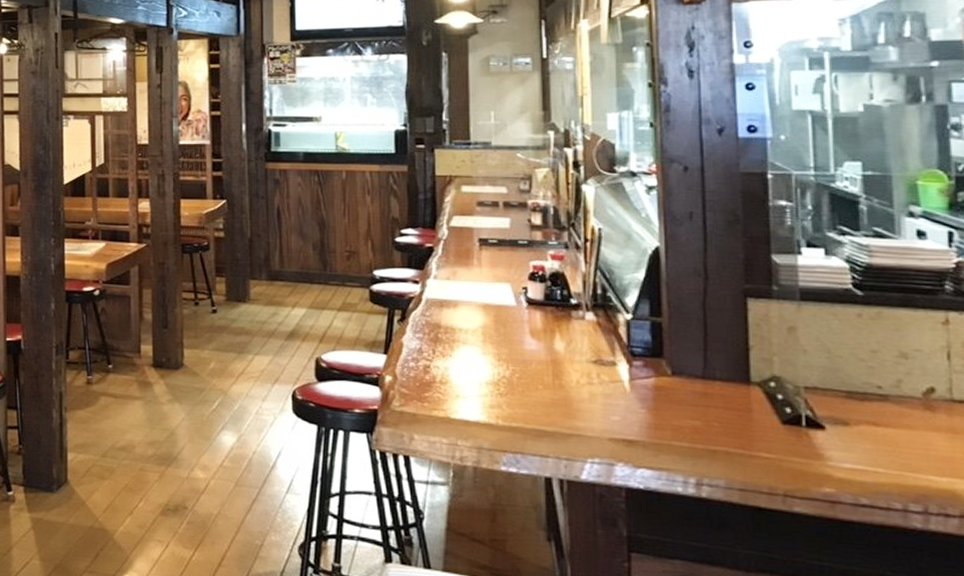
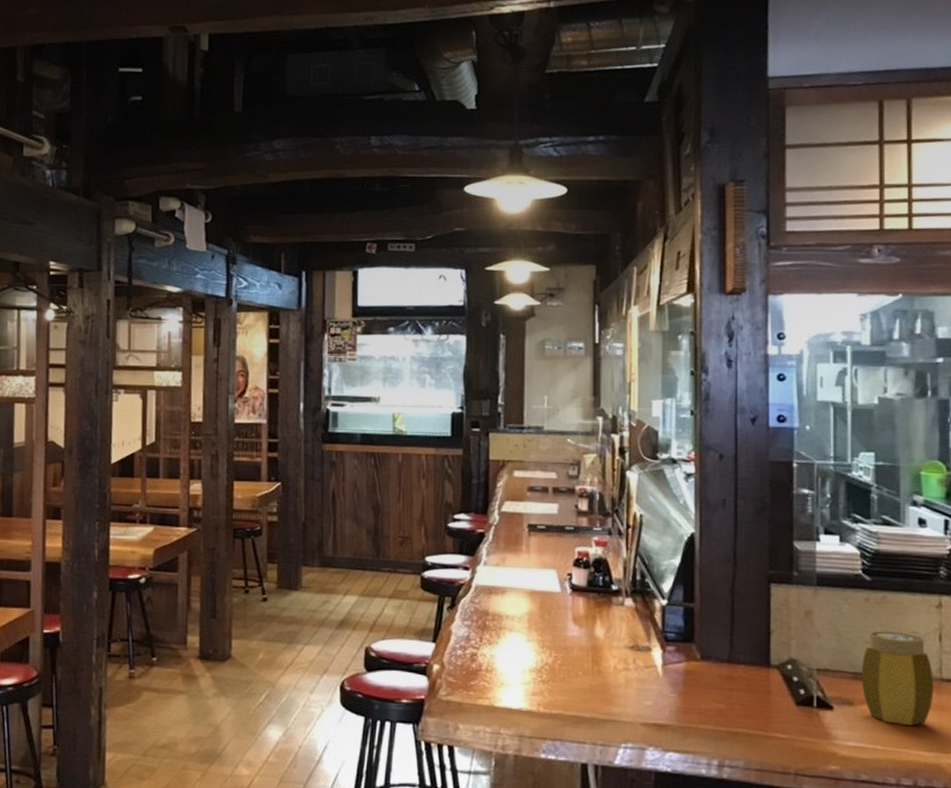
jar: none [856,348,944,448] -> present [861,631,934,725]

